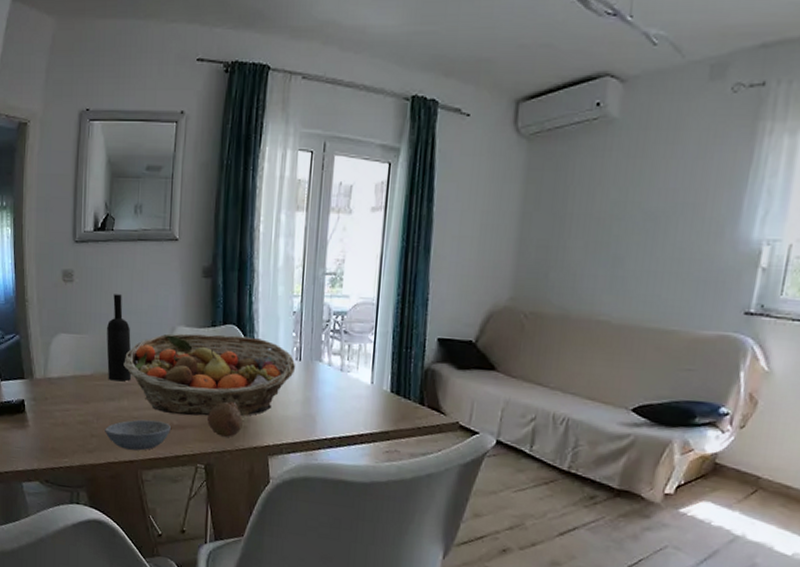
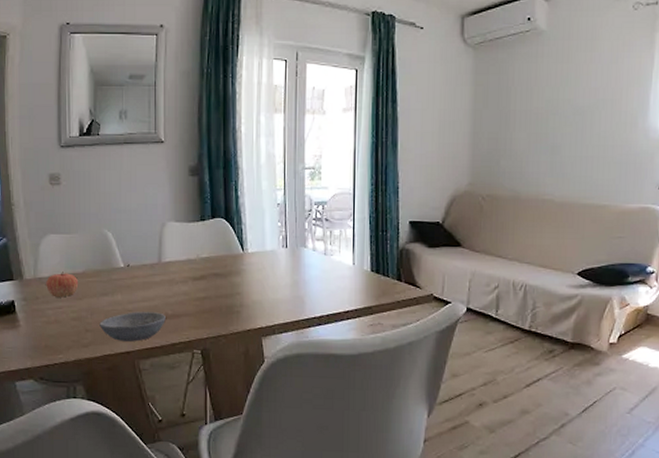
apple: none [55,373,87,400] -> present [46,272,79,298]
wine bottle: present [106,294,132,382] -> none [96,194,124,277]
fruit basket: present [123,333,296,416] -> none [115,227,283,305]
fruit: present [207,401,243,437] -> none [202,289,235,322]

